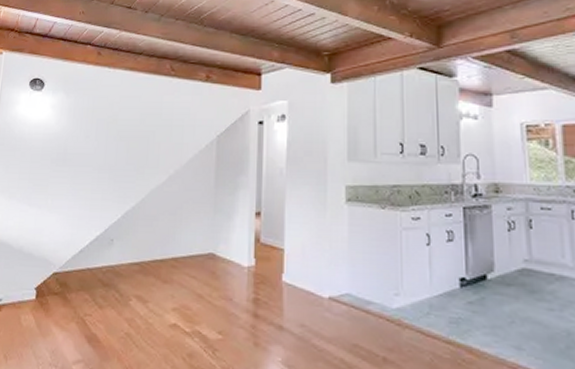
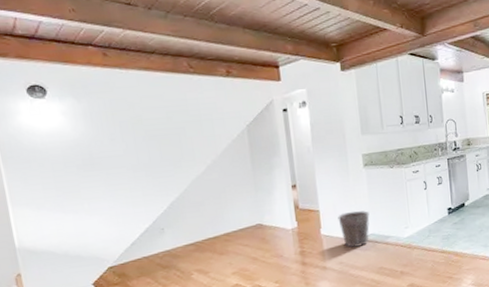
waste bin: none [306,257,347,308] -> present [338,211,370,248]

